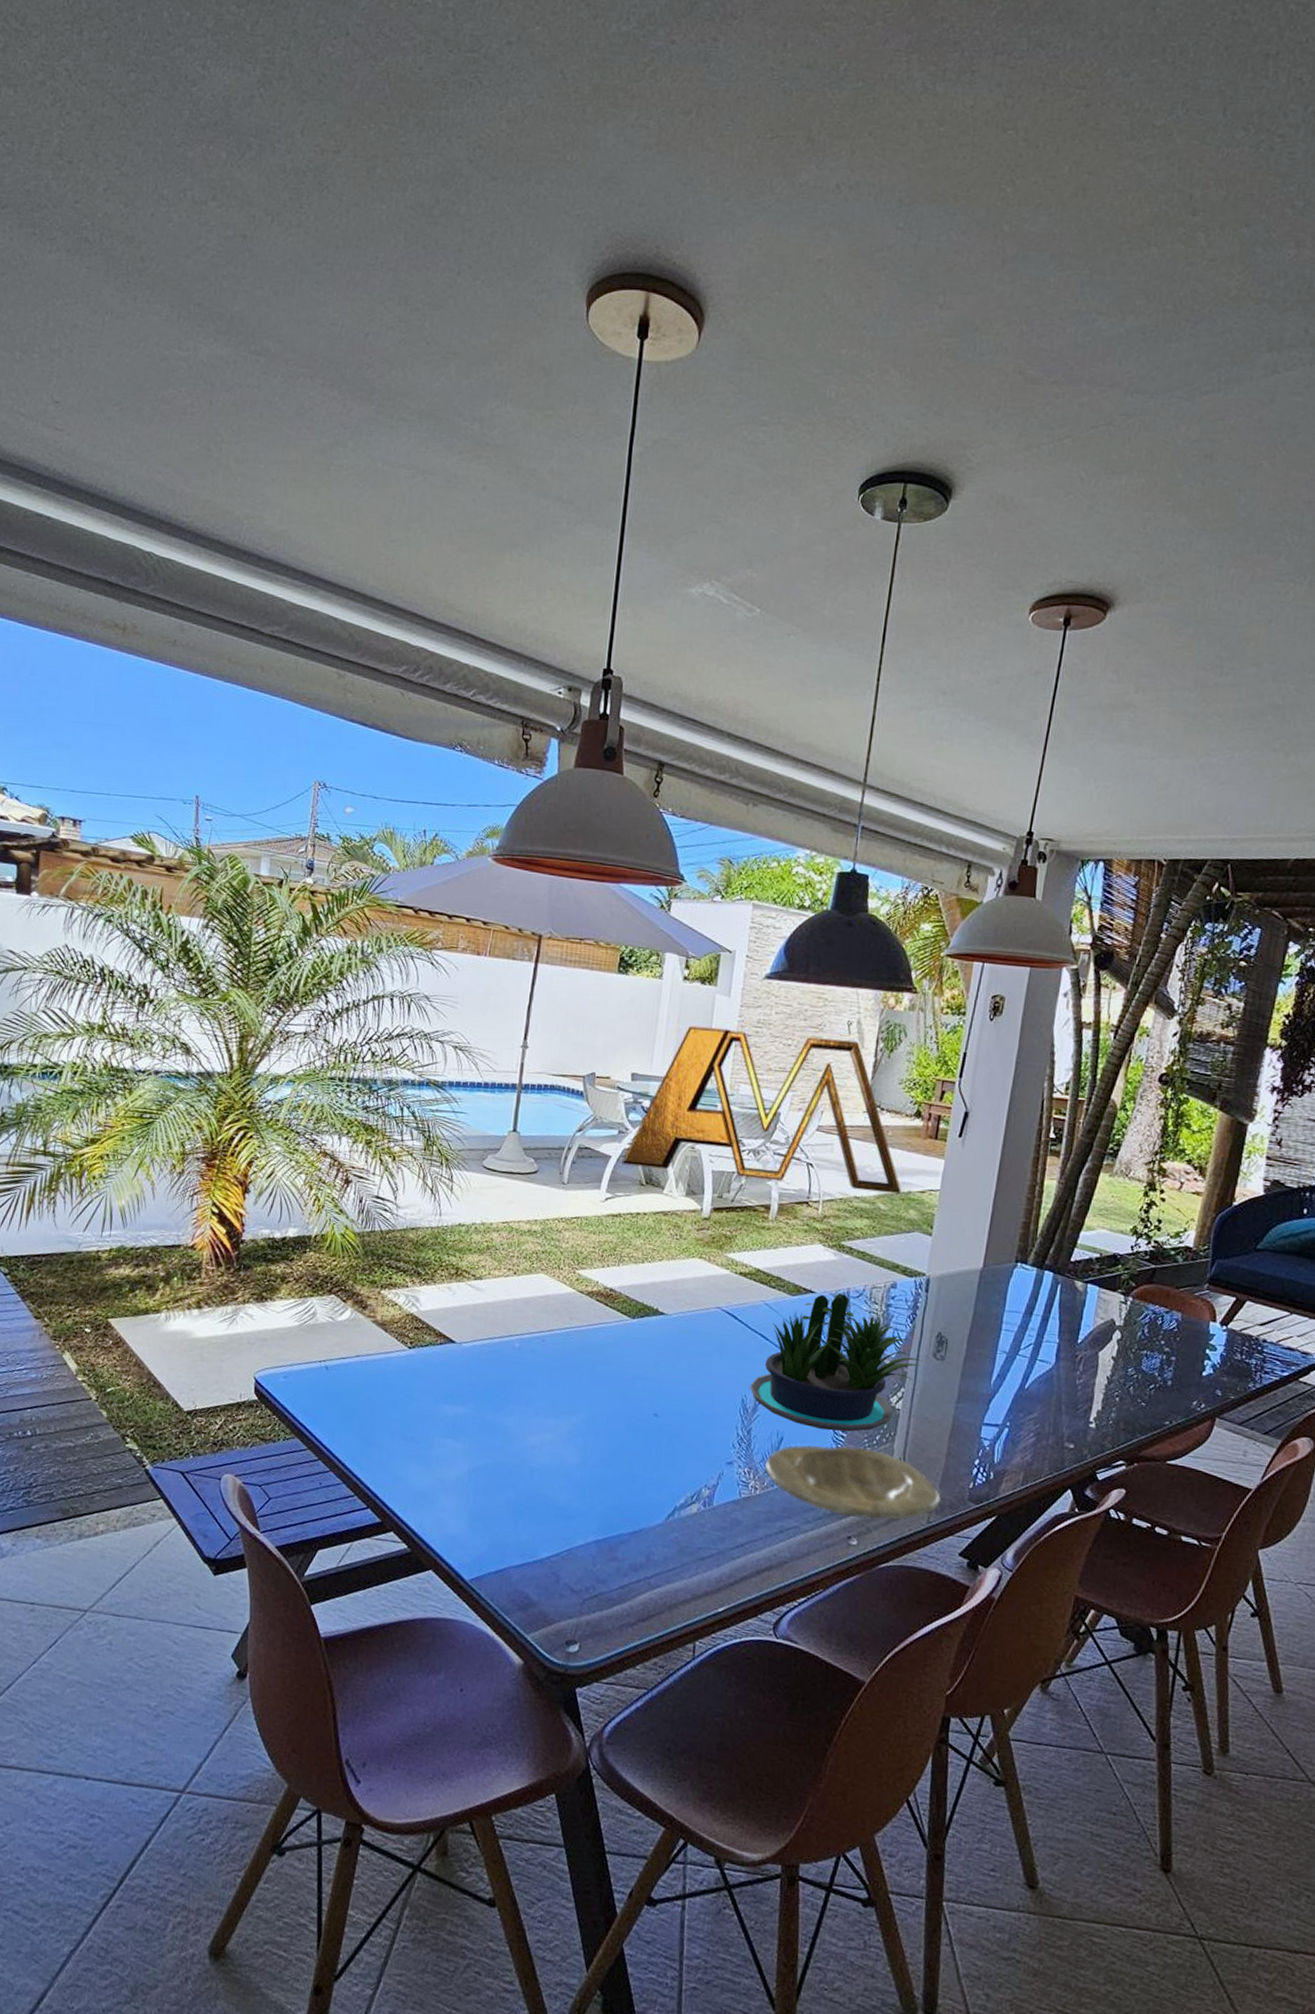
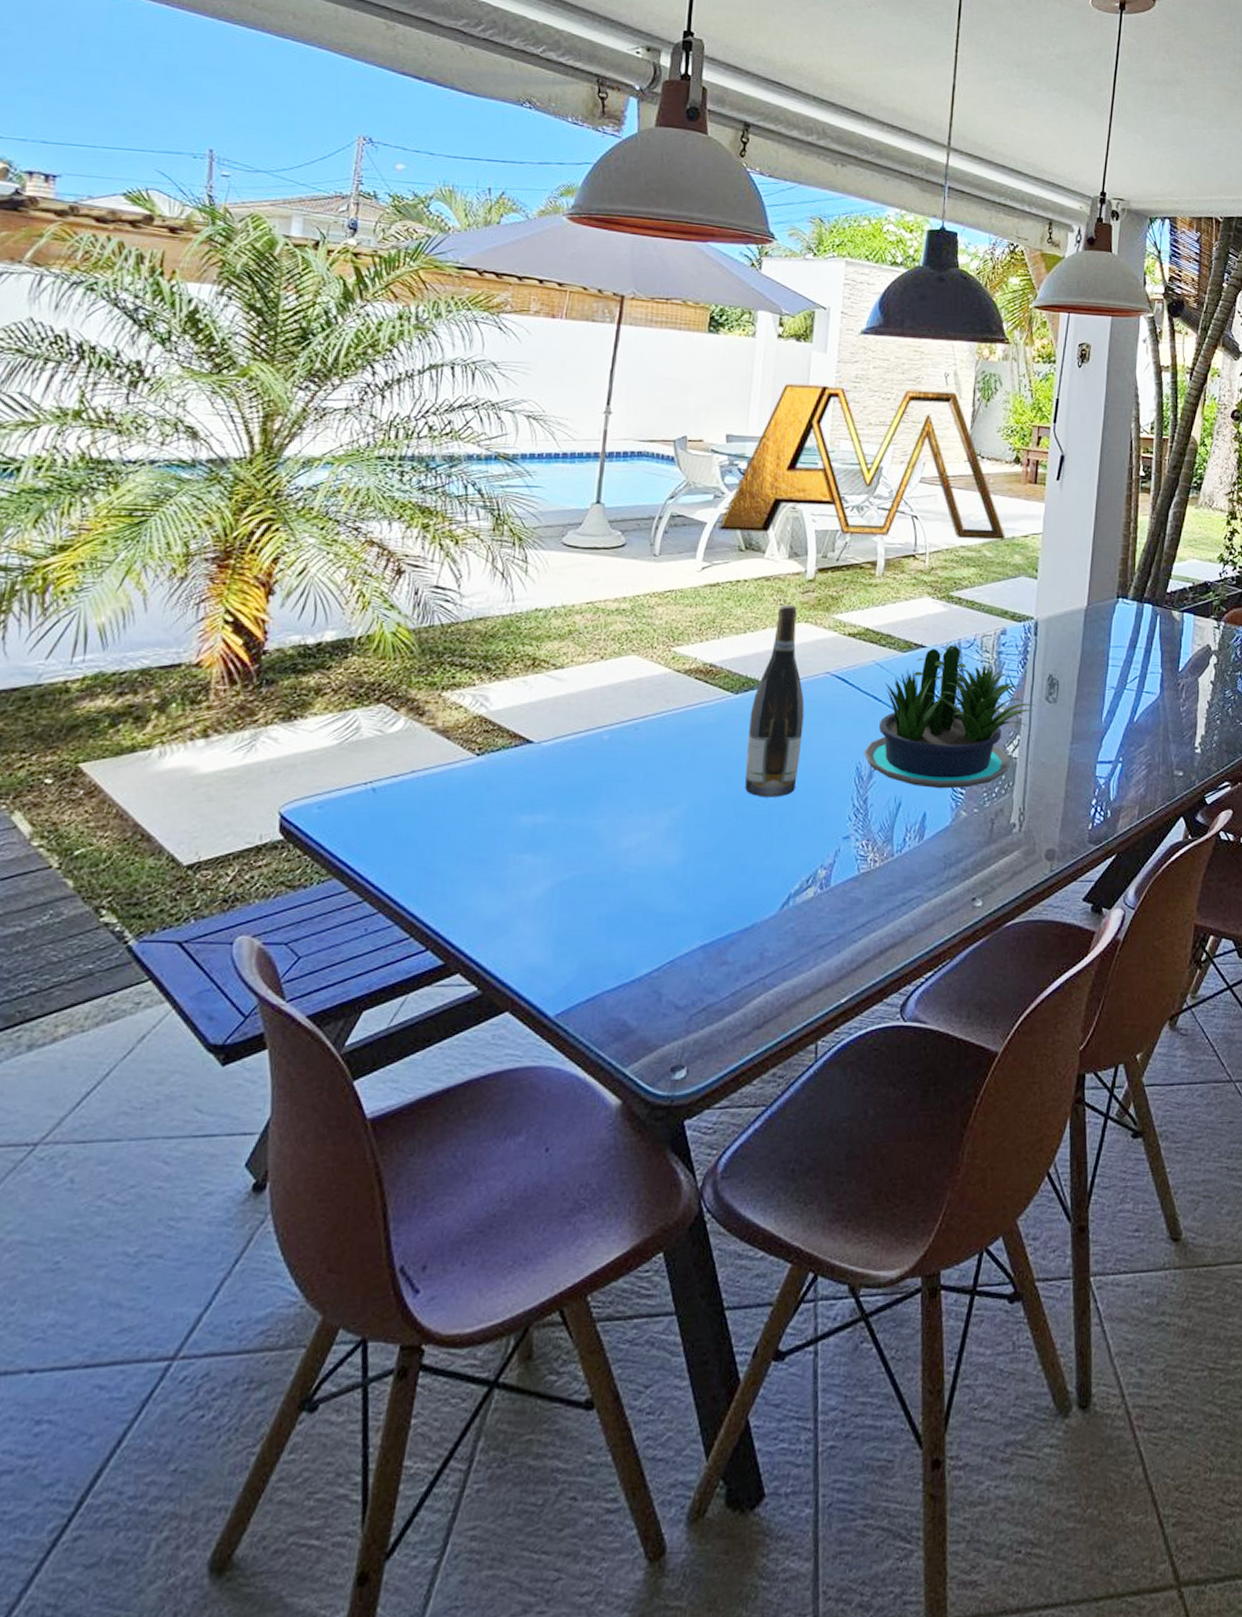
wine bottle: none [638,1239,696,1418] -> present [745,604,805,797]
plate: present [765,1444,942,1520] -> none [884,803,1063,878]

